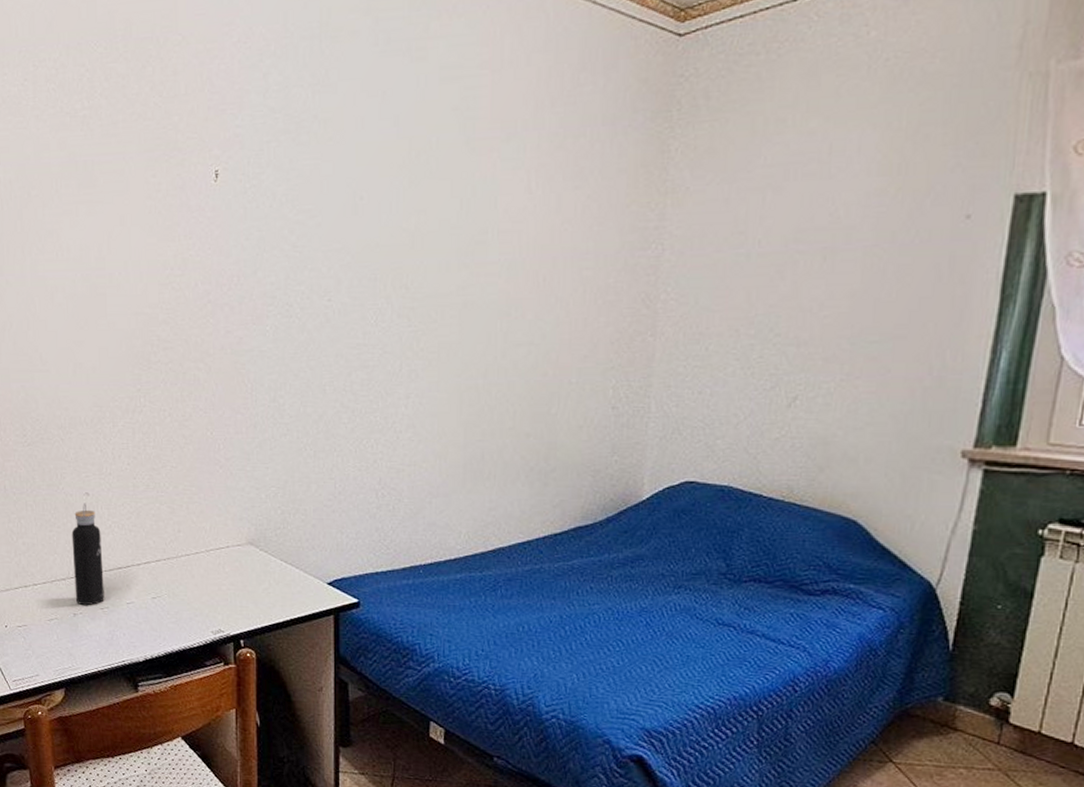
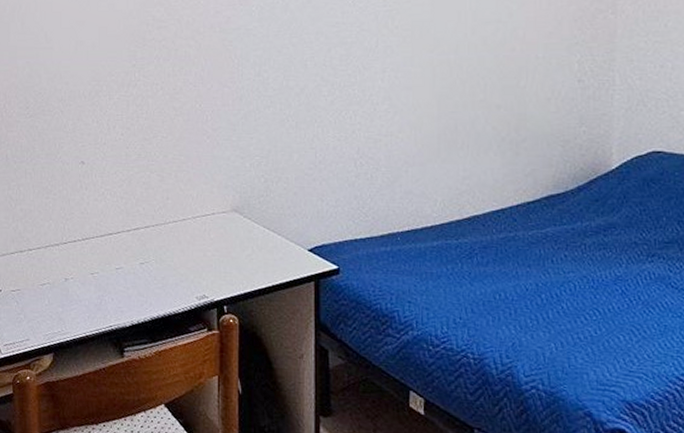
water bottle: present [71,503,104,605] -> none [66,171,95,270]

